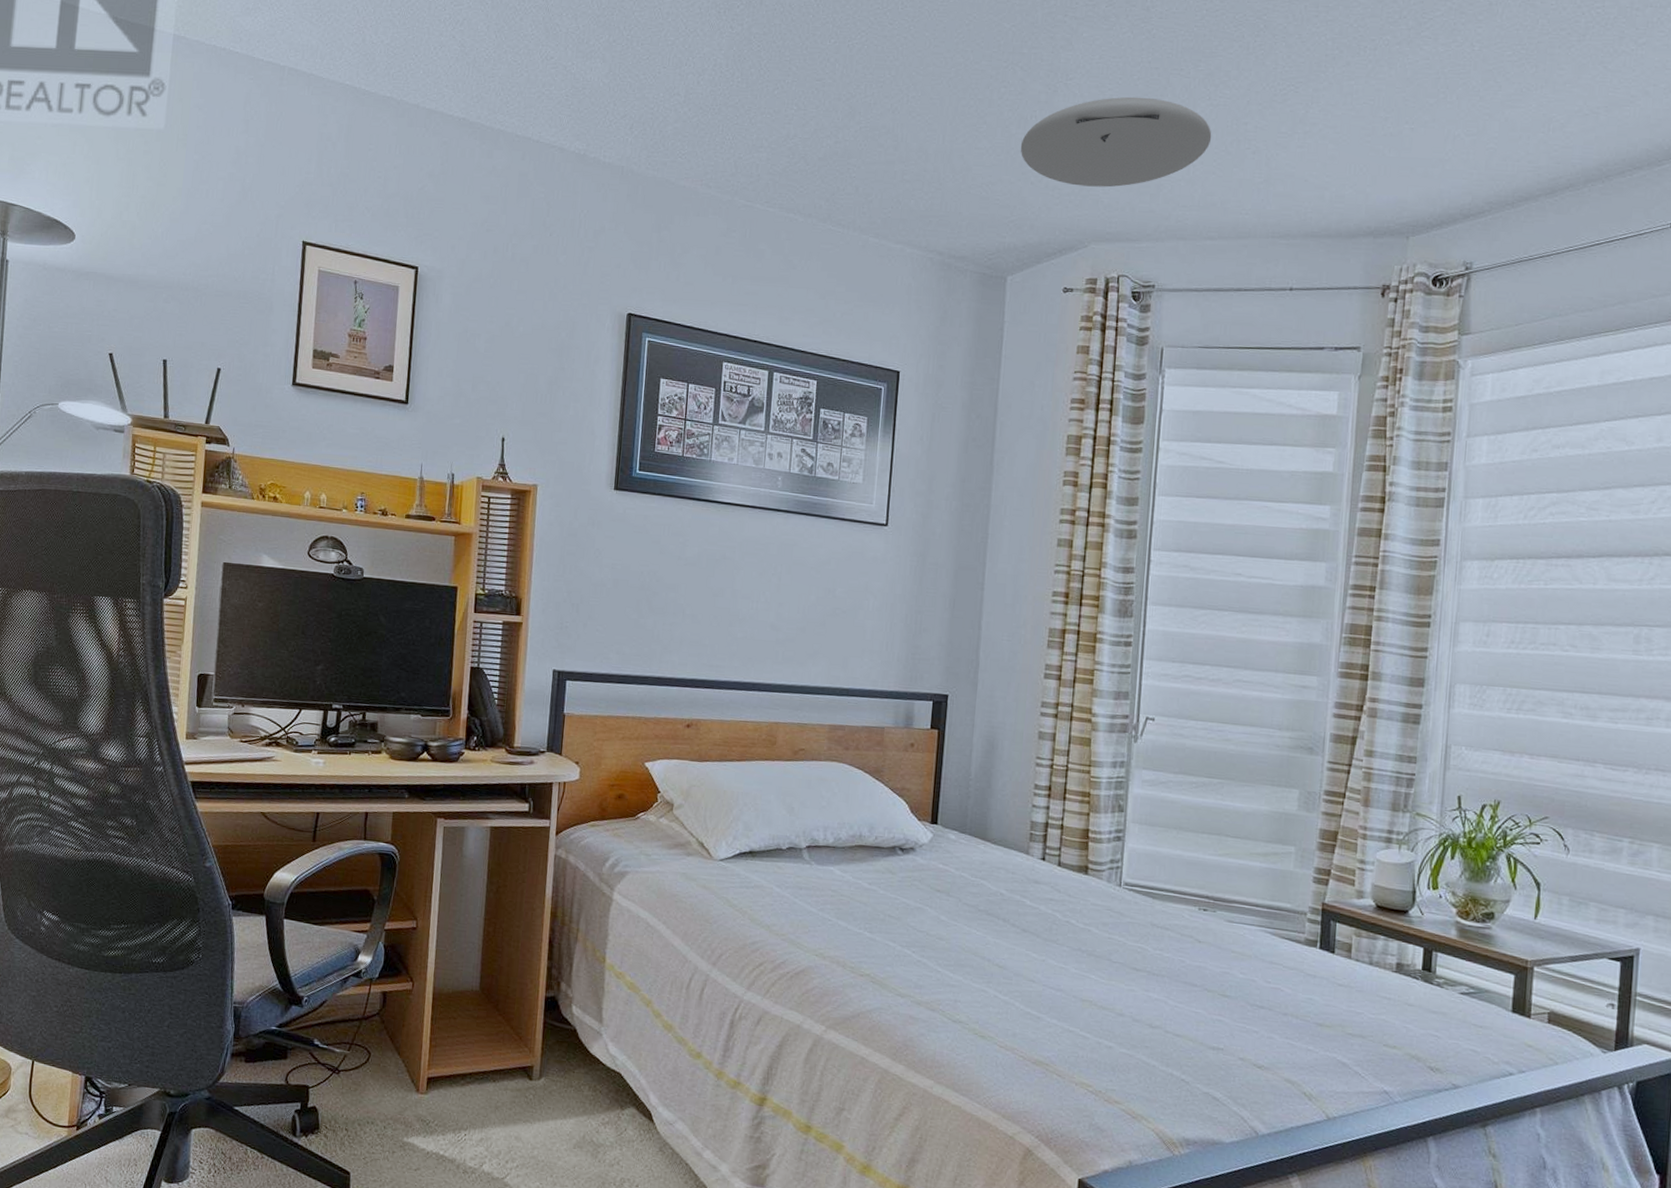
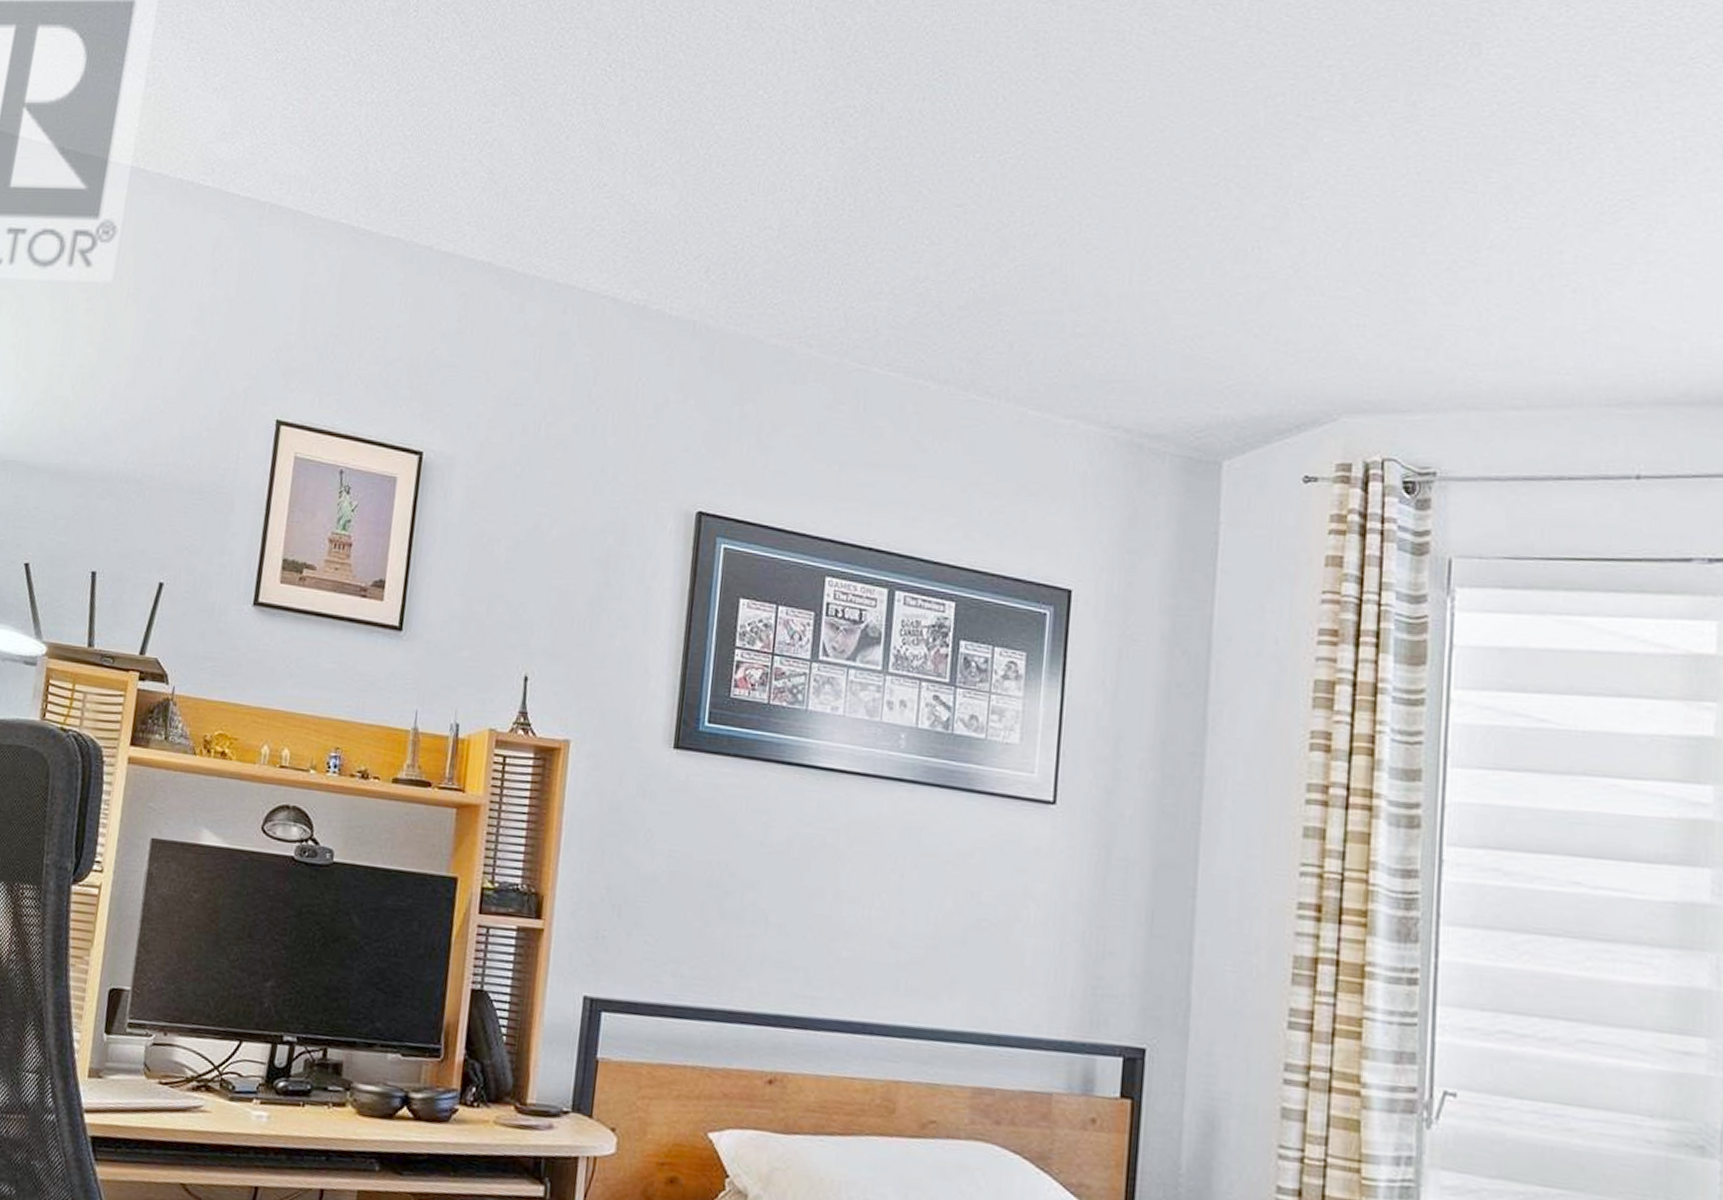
ceiling light: present [1020,96,1212,188] -> none [1238,219,1512,340]

